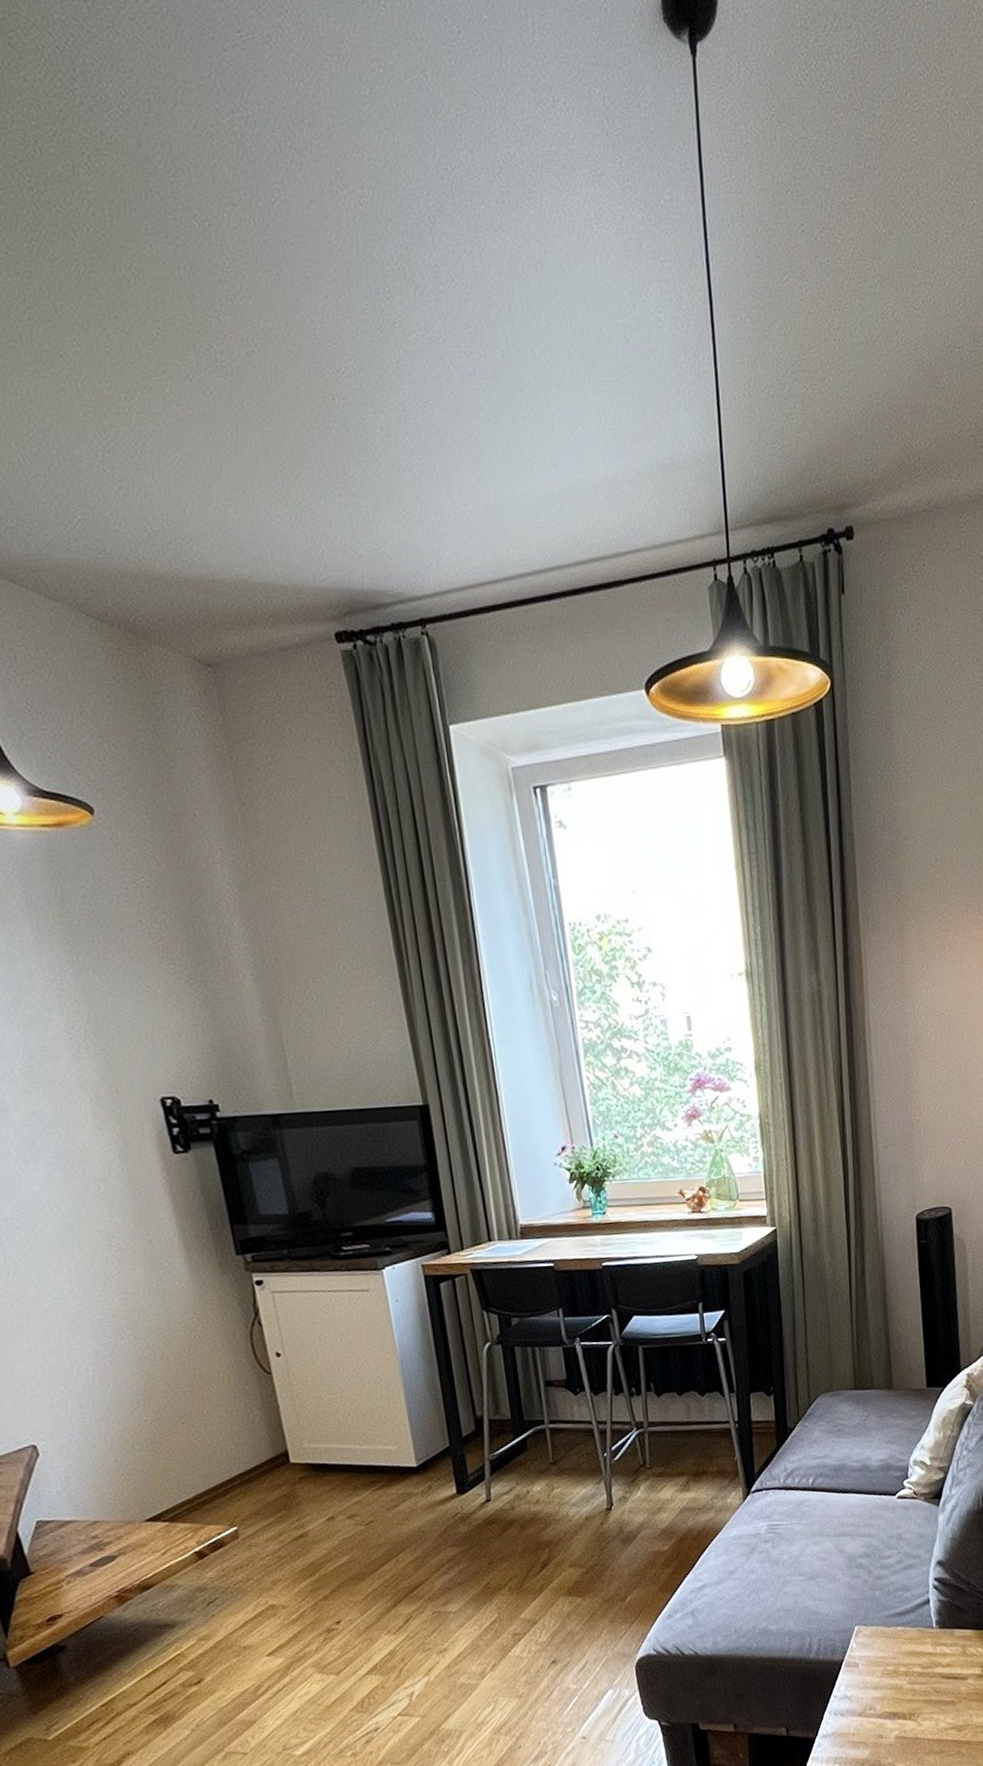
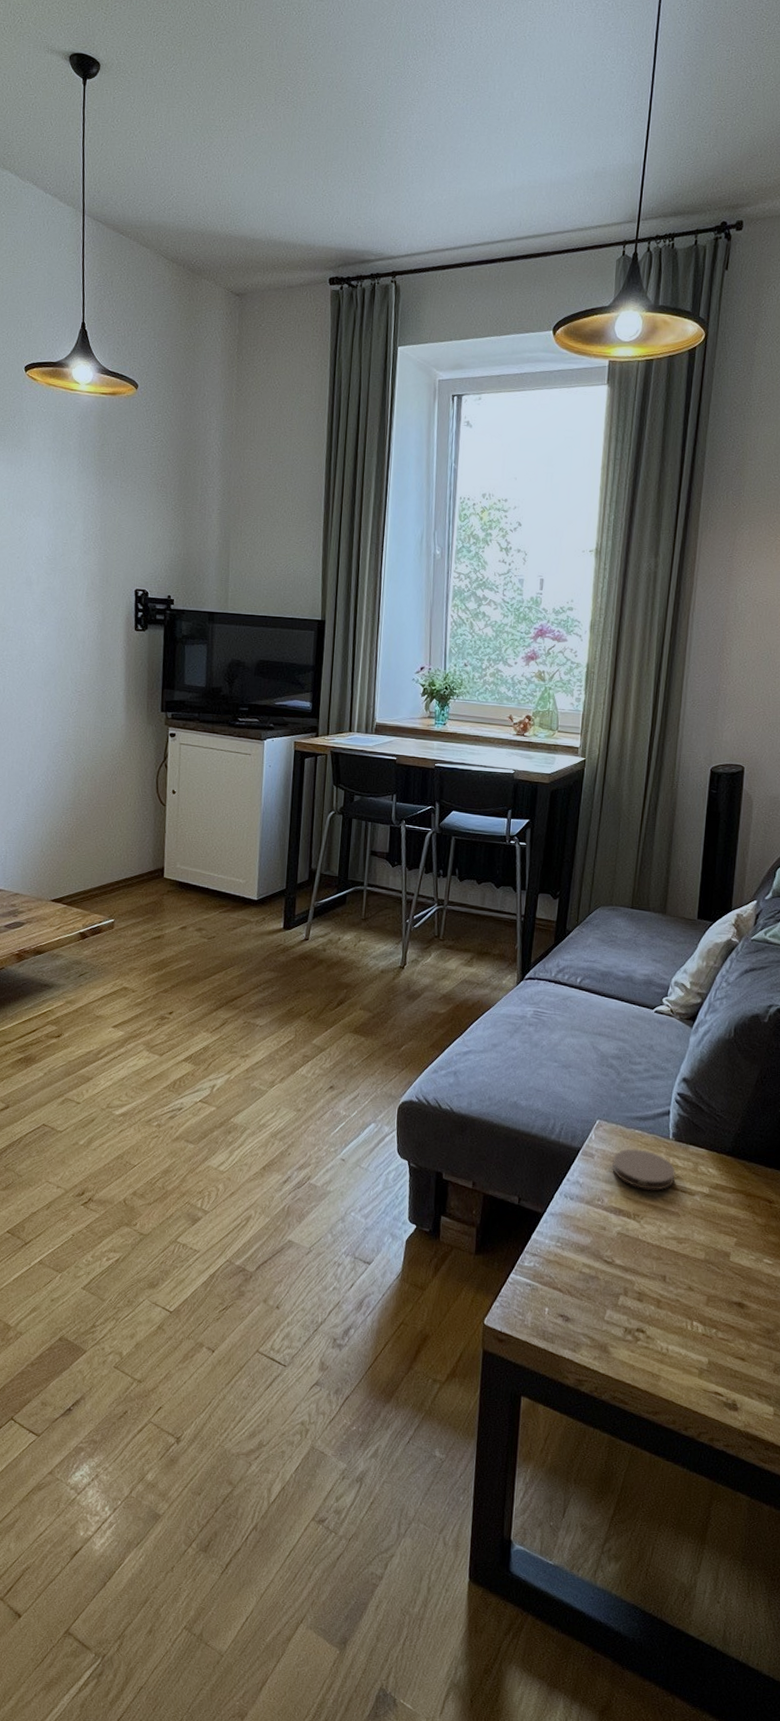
coaster: none [878,1645,945,1687] -> present [612,1148,676,1191]

